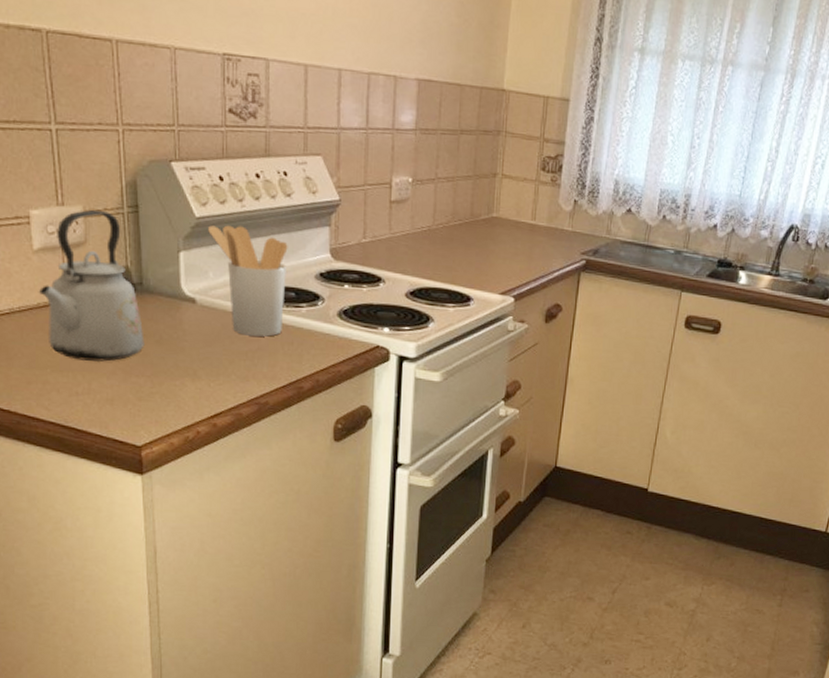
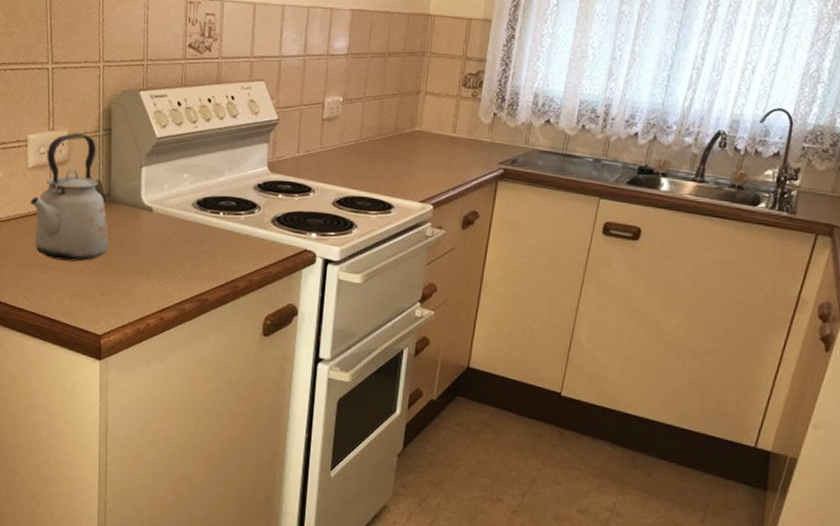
utensil holder: present [208,225,288,337] -> none [166,144,232,241]

